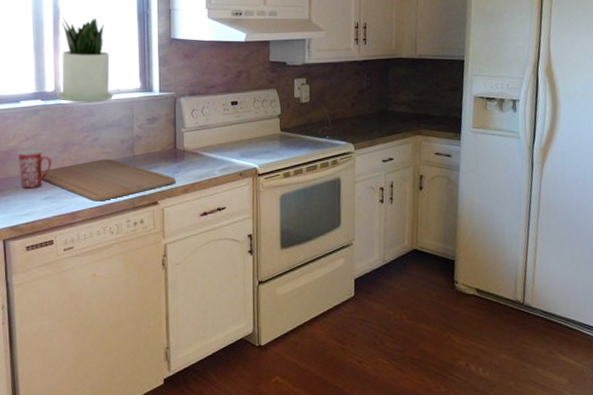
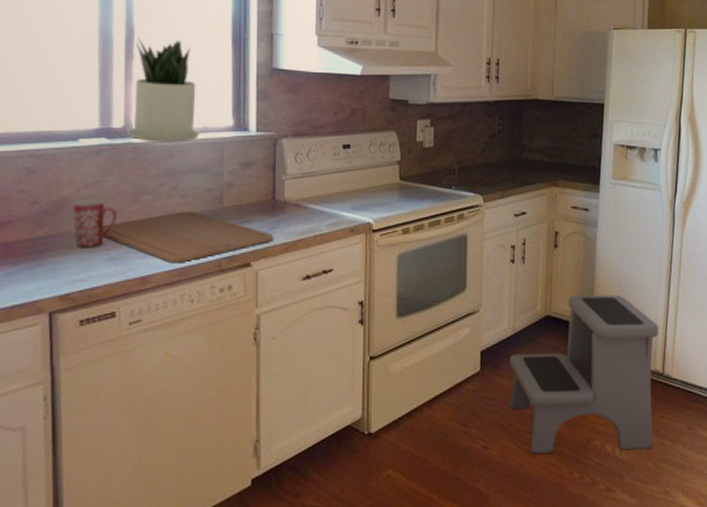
step stool: none [380,231,520,370] -> present [509,295,659,454]

